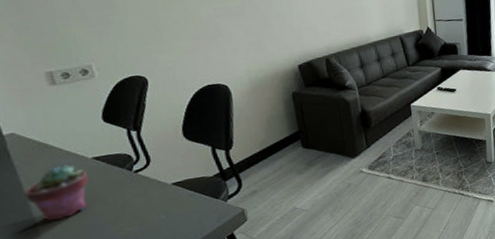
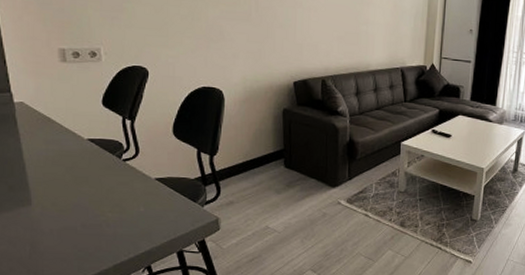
potted succulent: present [24,165,89,222] -> none [24,141,81,193]

